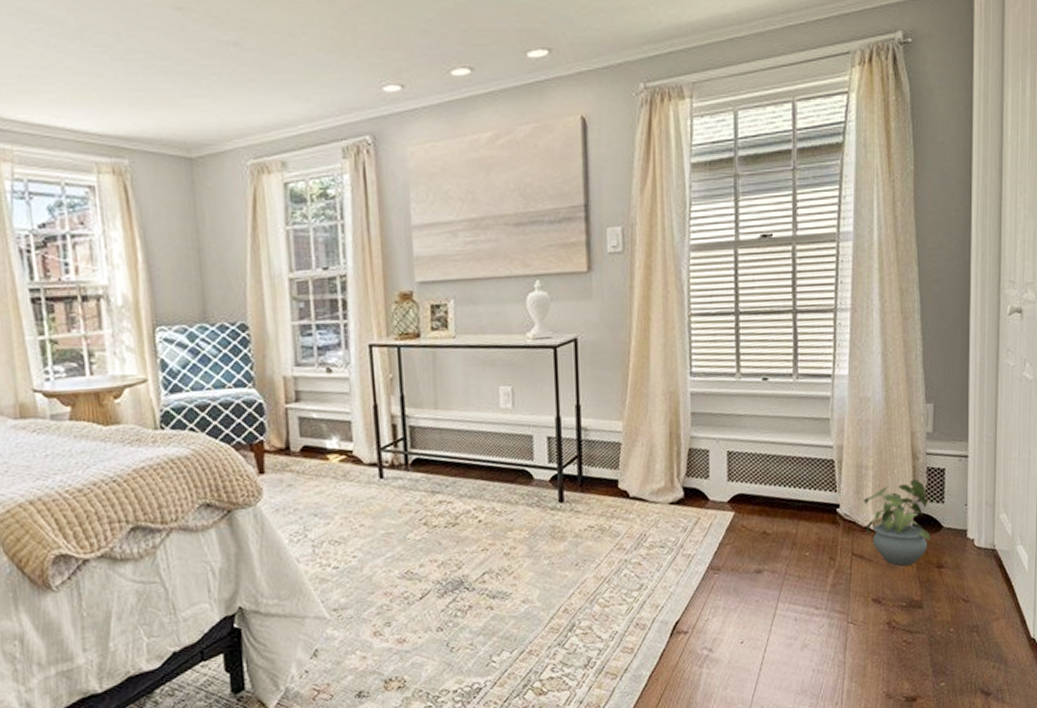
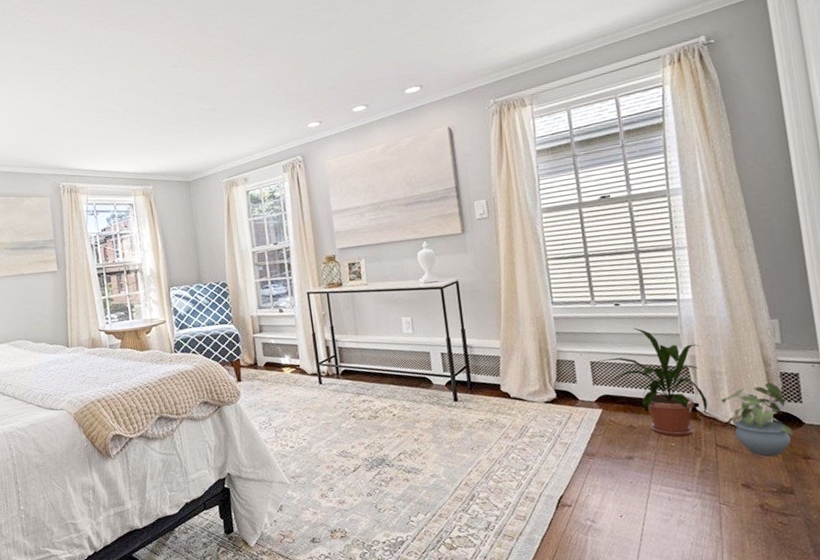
house plant: none [735,409,850,545] -> present [597,327,708,437]

